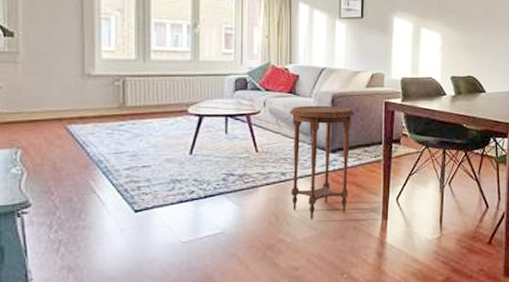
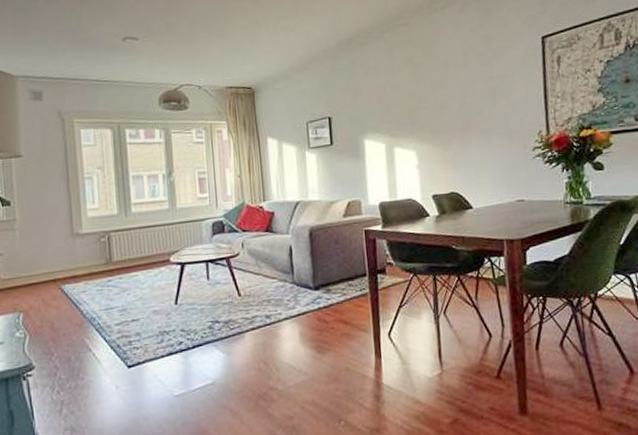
side table: present [289,105,355,221] -> none [267,240,337,365]

